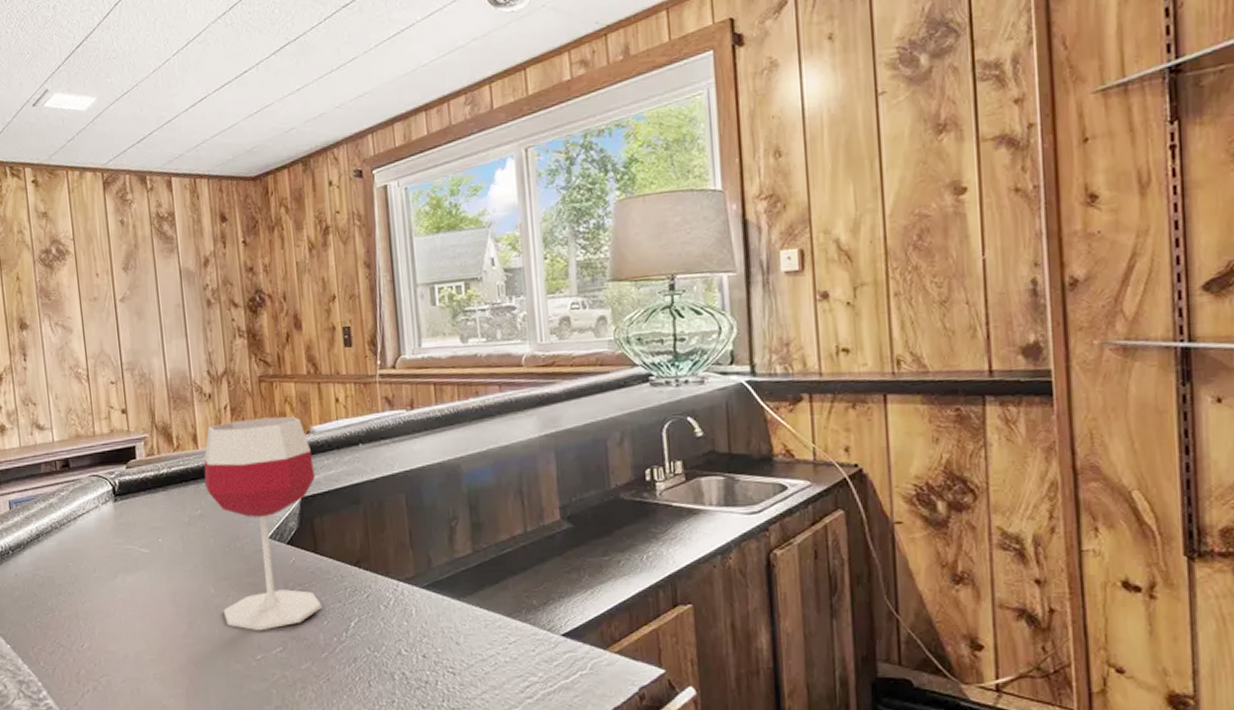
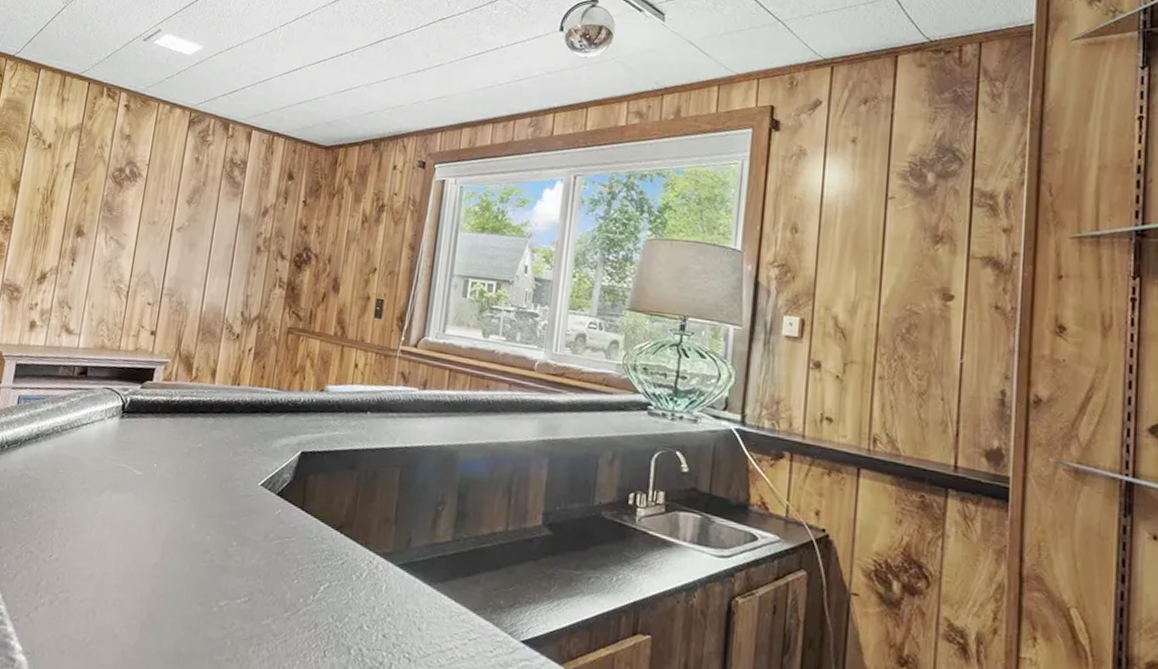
wineglass: present [204,416,322,631] -> none [198,364,321,577]

